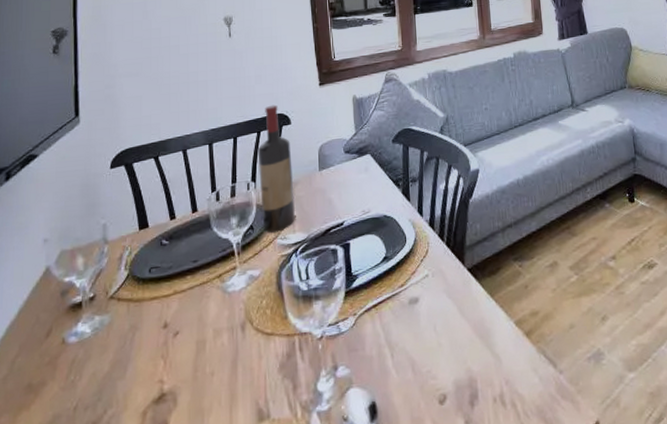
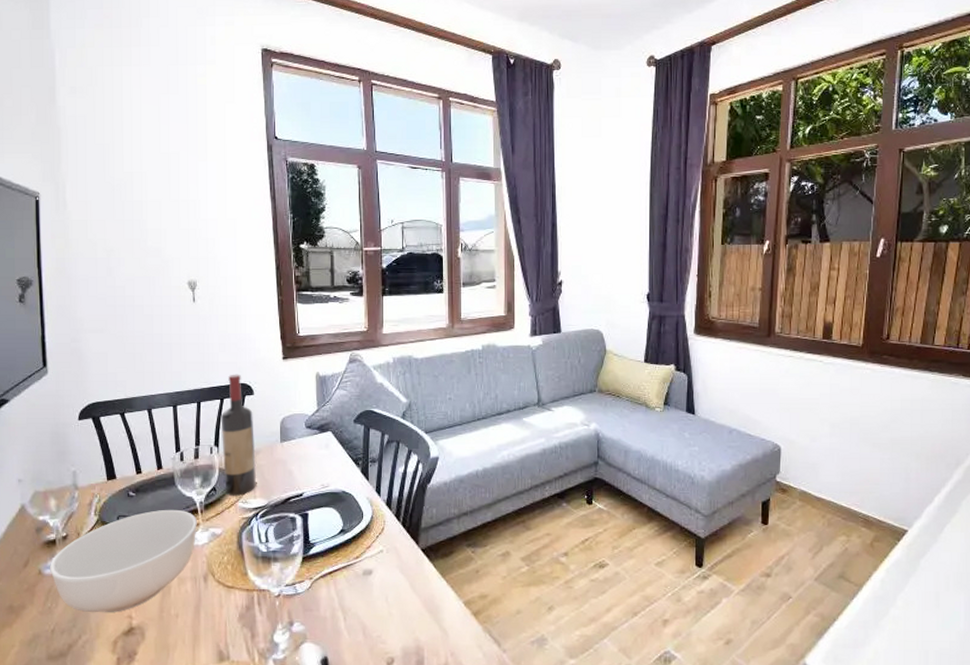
bowl: none [73,253,234,382] -> present [49,509,197,613]

